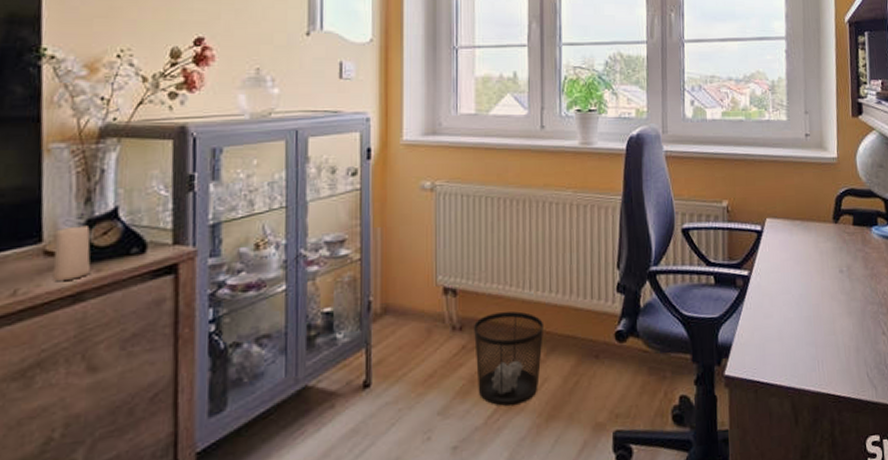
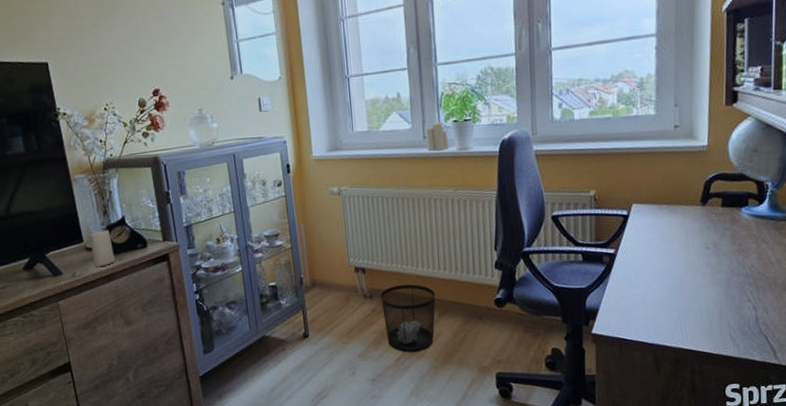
candle: none [545,108,570,144] -> present [426,121,449,151]

